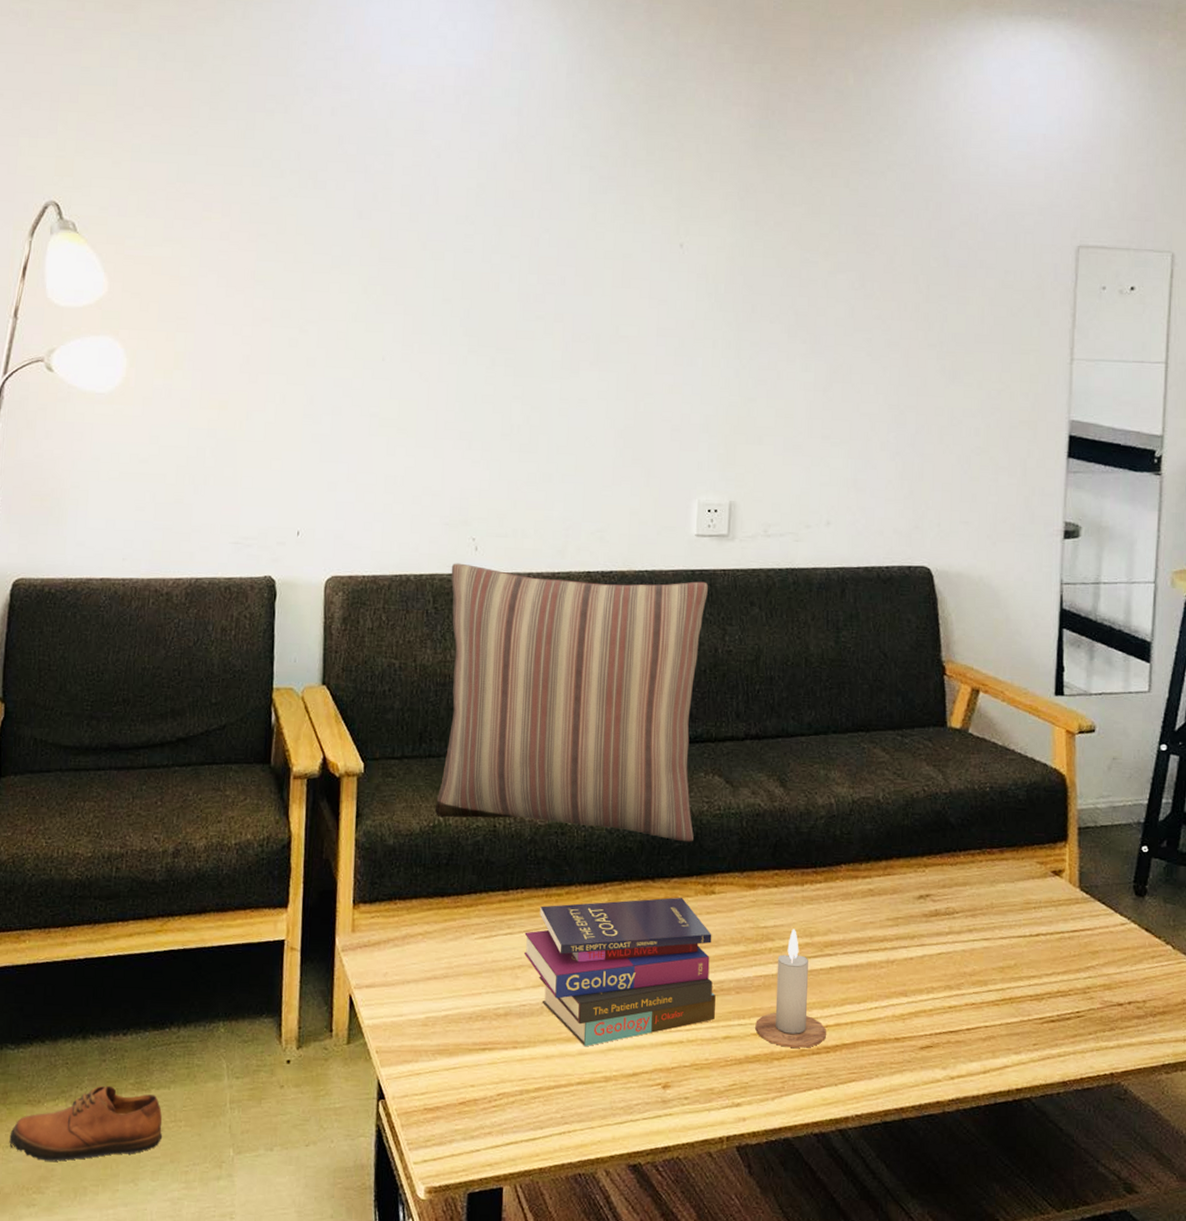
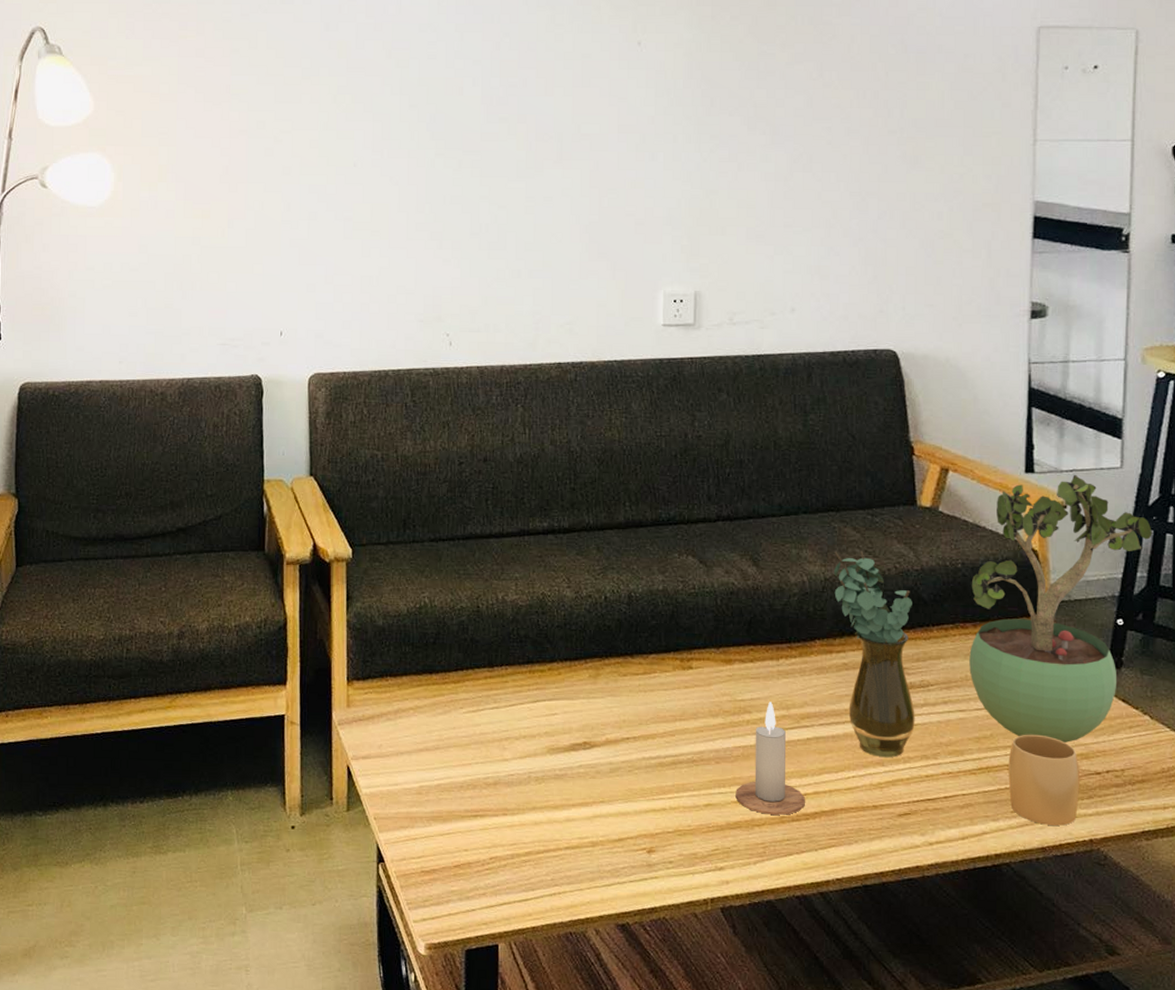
shoe: present [9,1085,163,1161] -> none [42,848,180,918]
pillow: present [435,563,708,843] -> none [421,358,676,621]
books: present [523,897,716,1047] -> none [510,672,696,814]
vase: none [861,772,940,987] -> present [833,550,915,757]
potted plant: none [995,697,1178,973] -> present [969,474,1152,743]
mug: none [1031,964,1102,1059] -> present [1008,734,1079,826]

